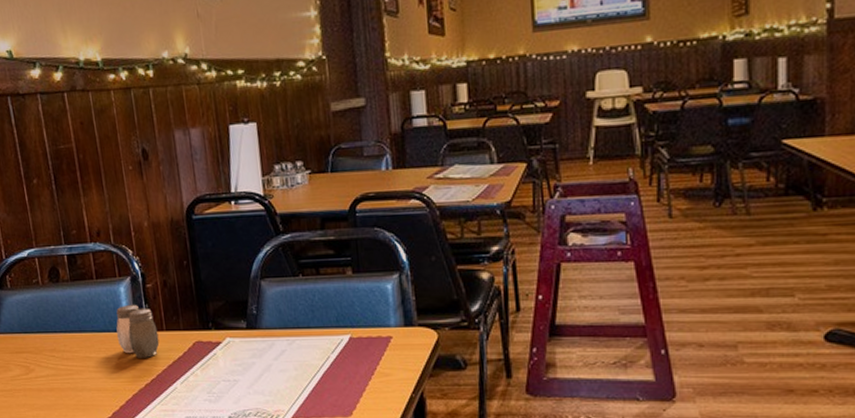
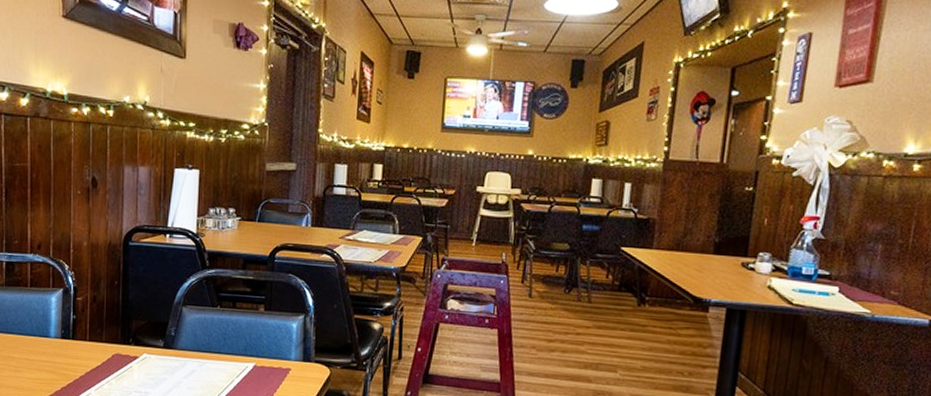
salt and pepper shaker: present [116,304,160,358] -> none [42,313,81,364]

